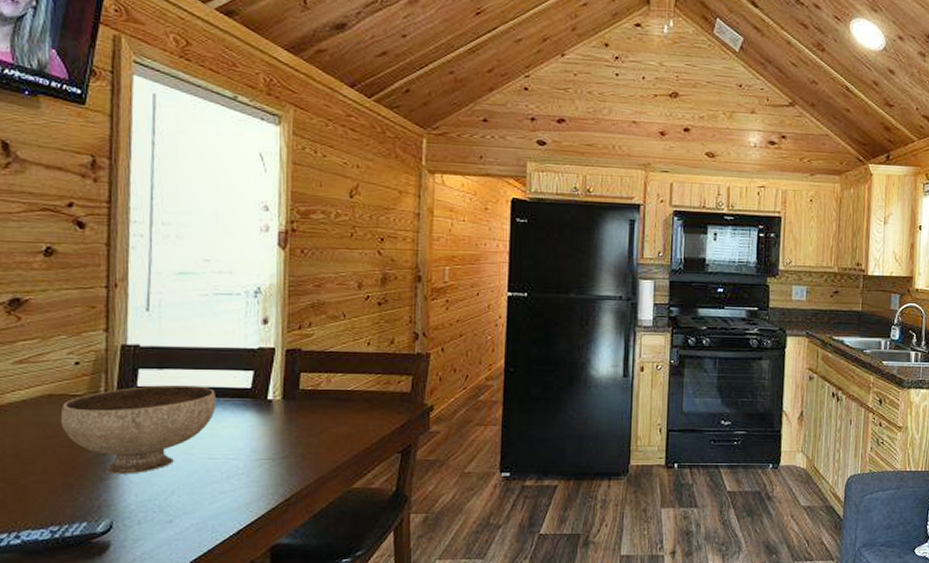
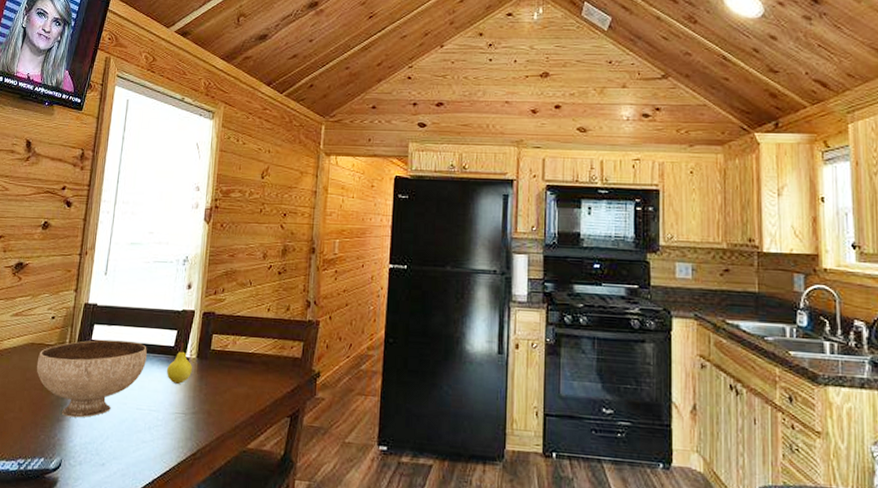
fruit: none [243,384,277,429] -> present [166,343,192,385]

